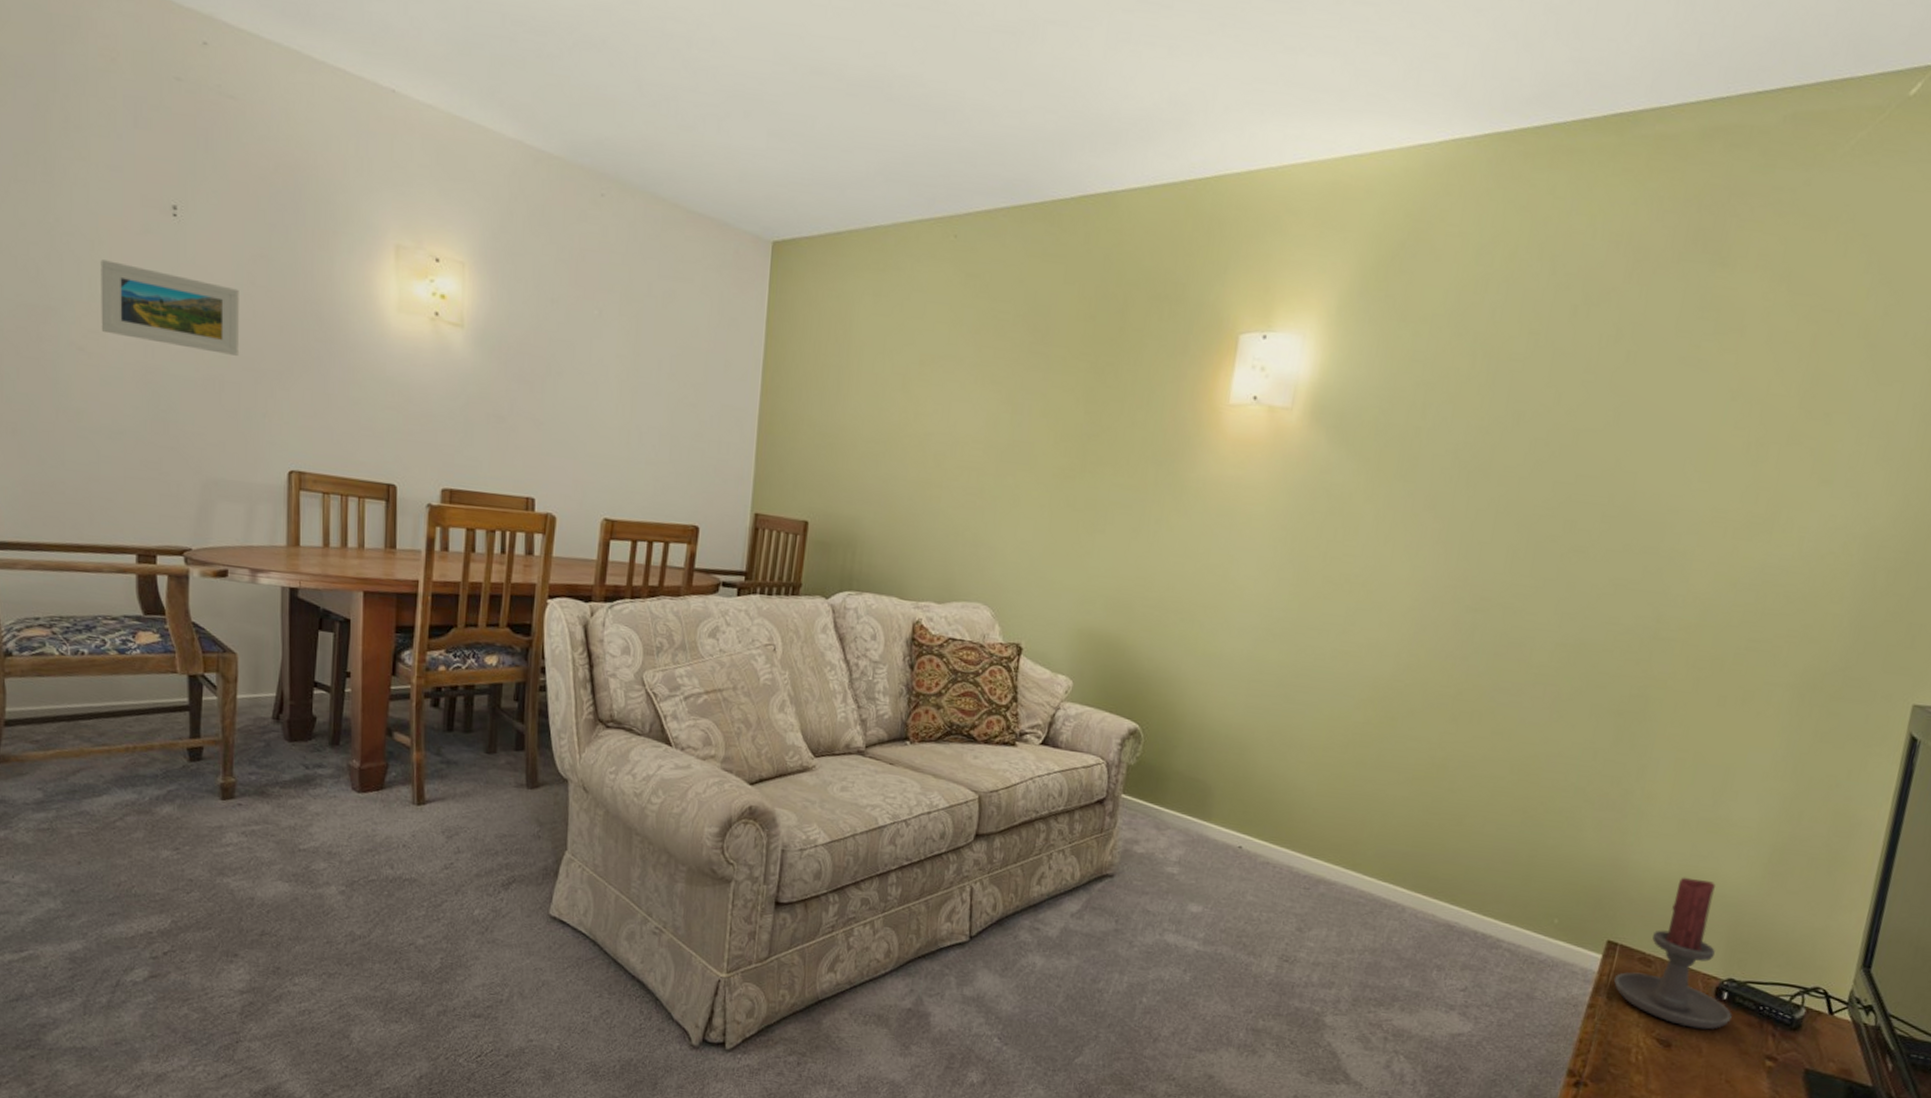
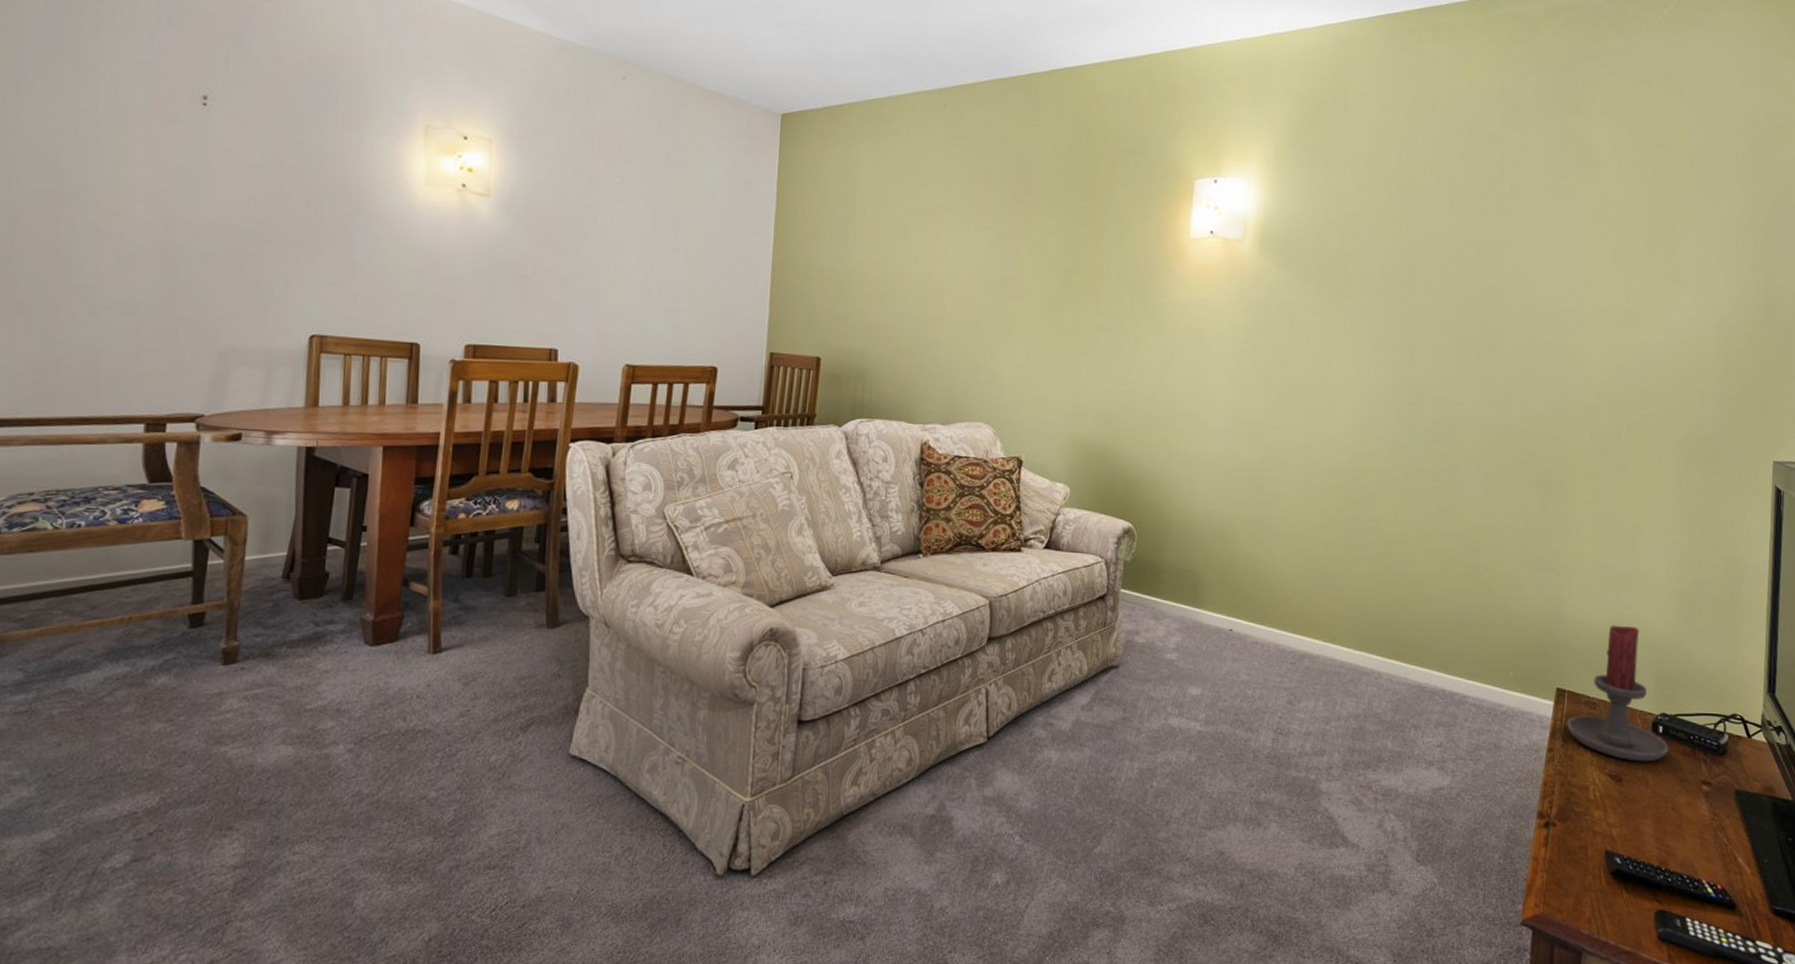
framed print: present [100,259,240,356] -> none [121,146,267,230]

